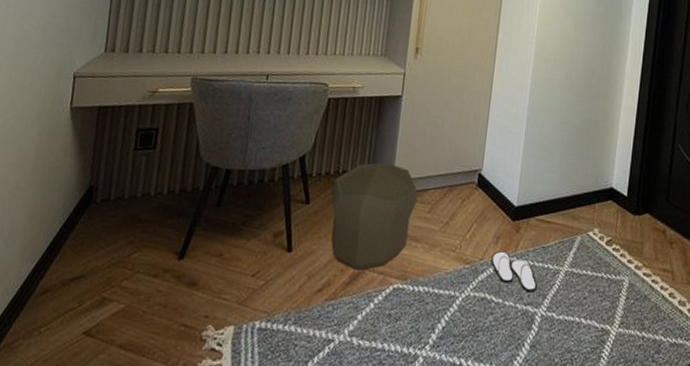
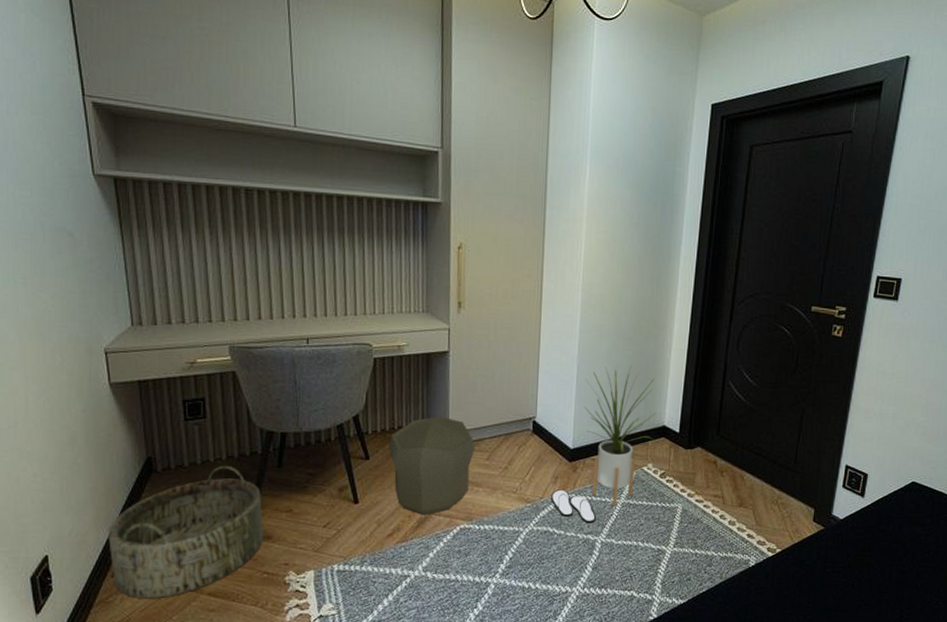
basket: none [24,200,195,347] -> present [108,465,263,599]
house plant: none [531,121,605,275] -> present [584,365,657,507]

